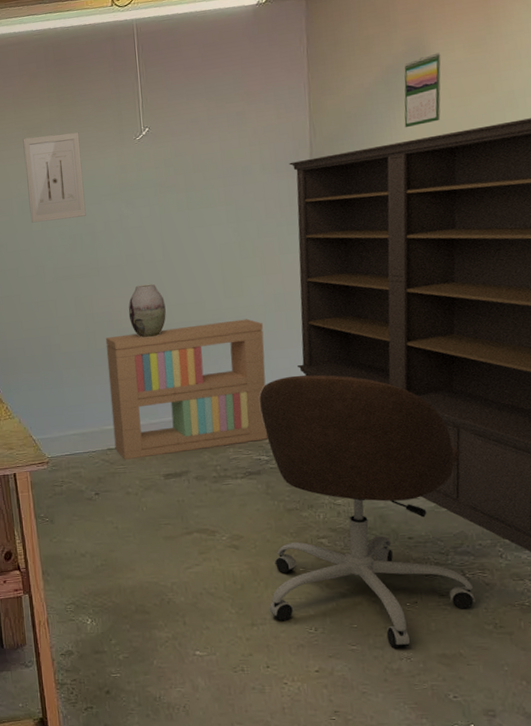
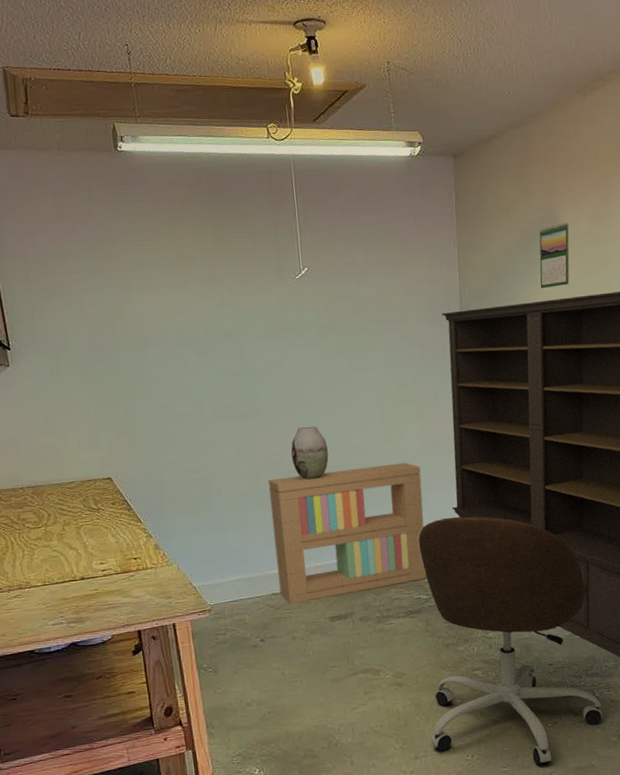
wall art: present [23,132,86,223] -> none [175,265,246,358]

